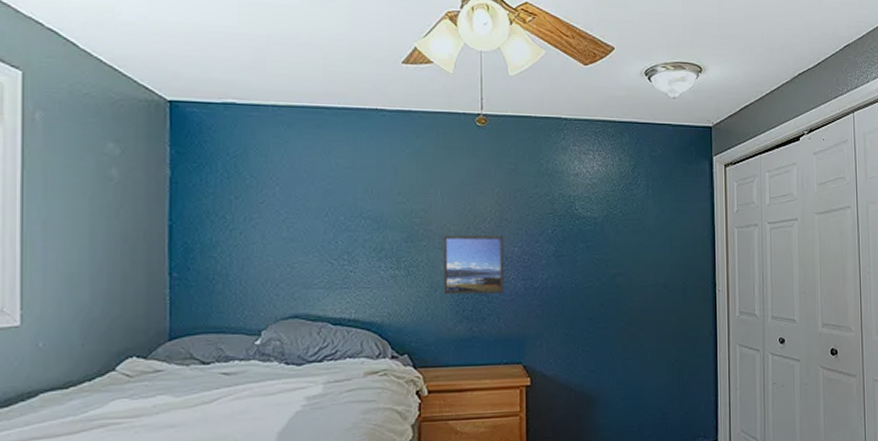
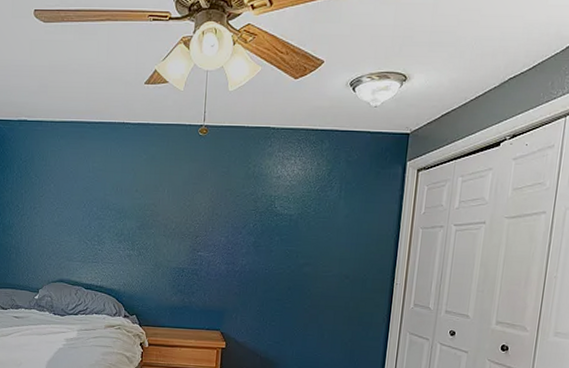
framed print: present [443,236,504,295] -> none [165,226,214,275]

